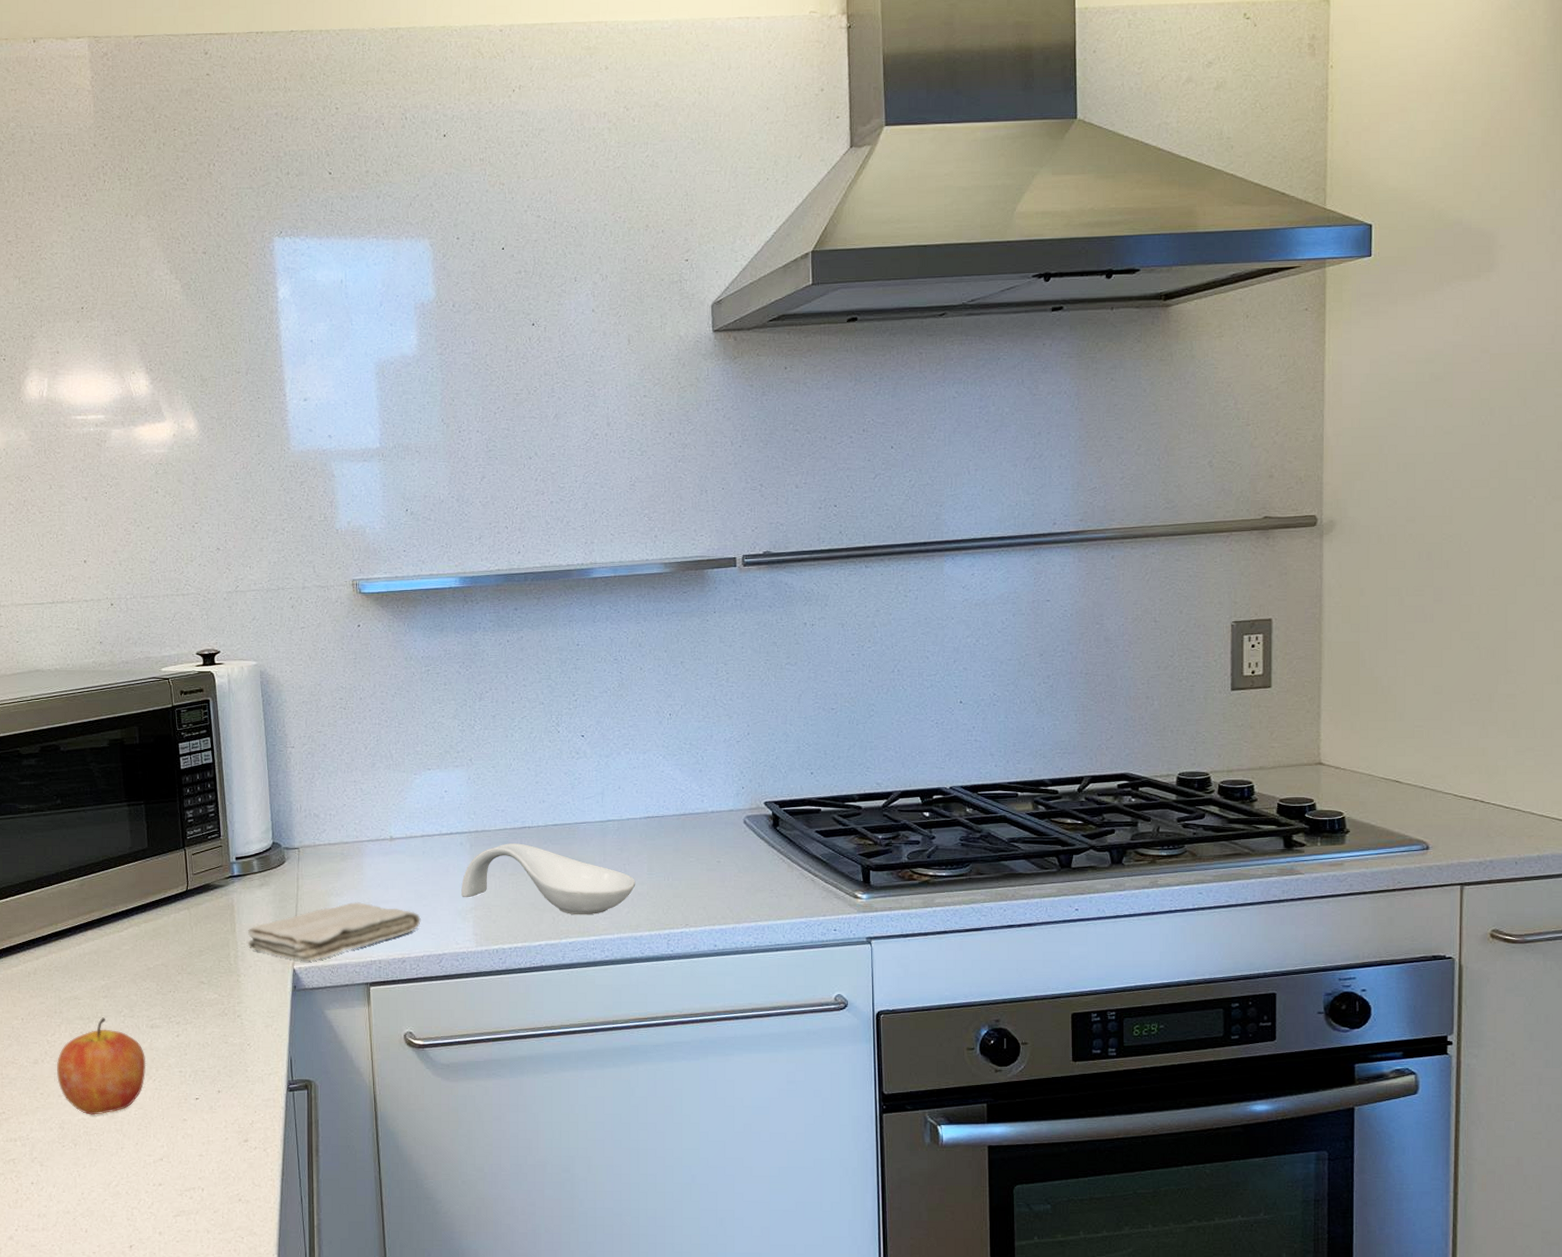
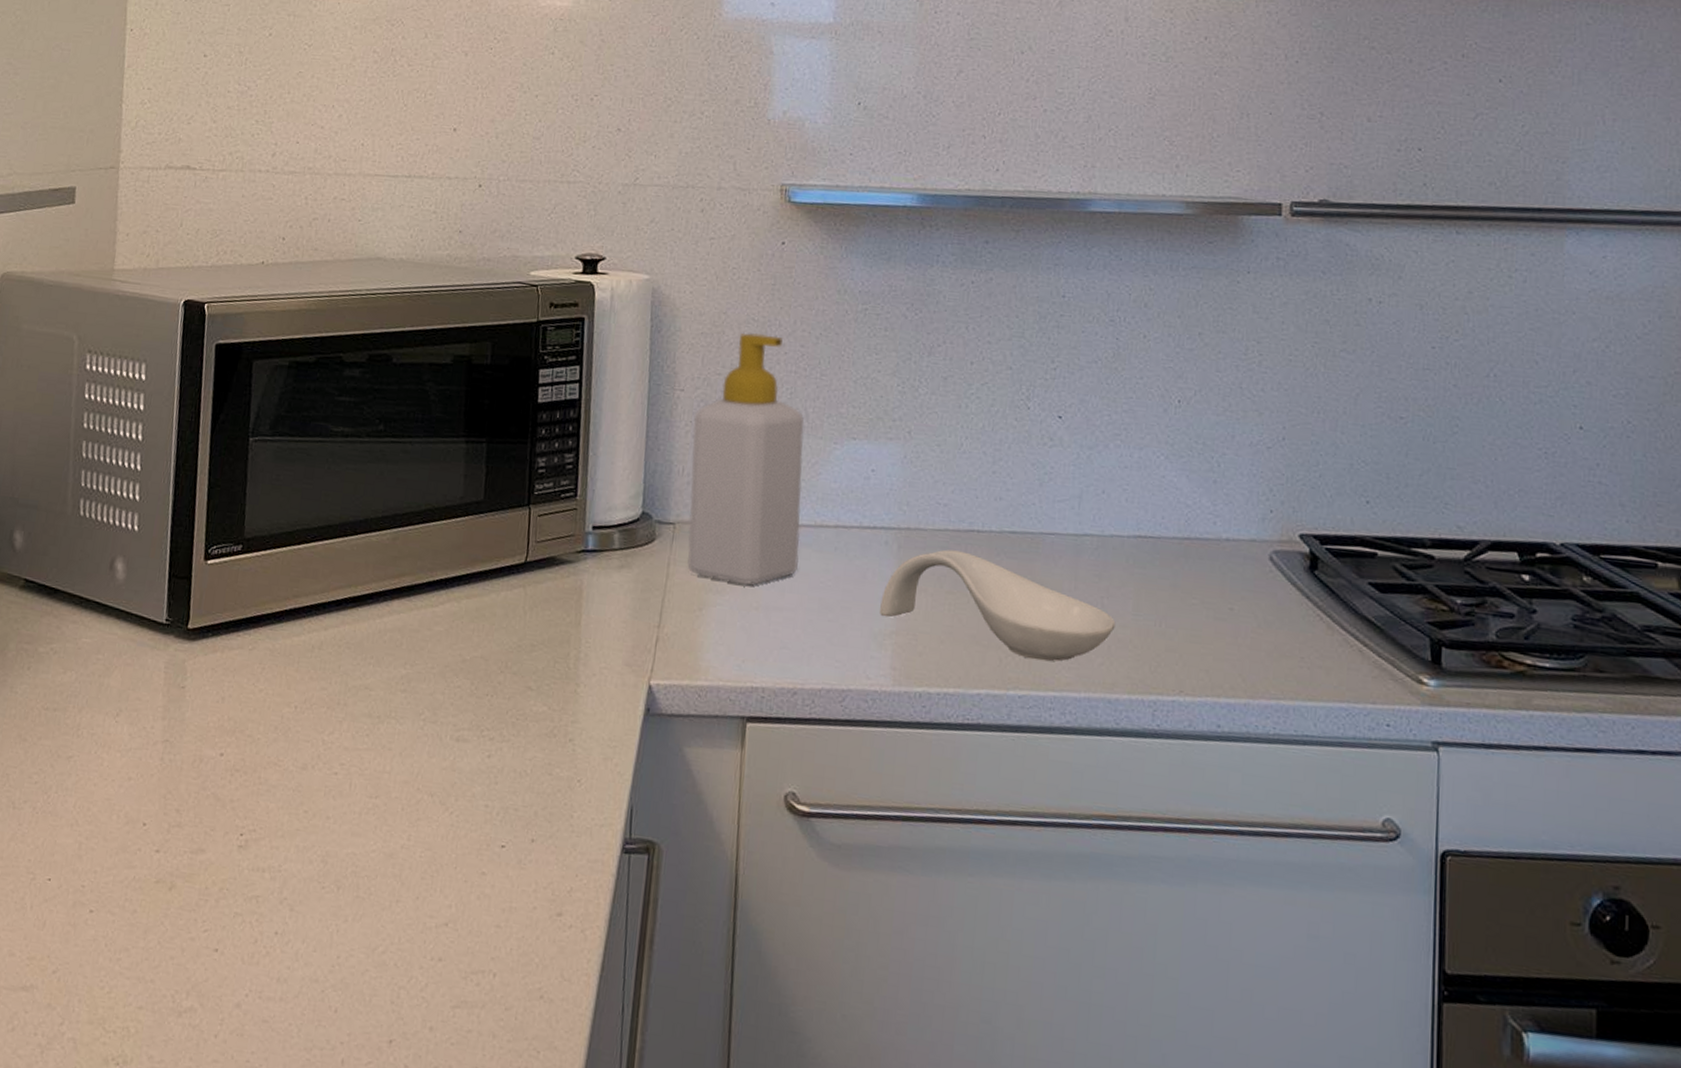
apple: present [57,1017,146,1115] -> none [327,718,445,851]
washcloth: present [247,901,421,962] -> none [593,604,823,678]
soap bottle: none [304,698,396,887] -> present [687,333,804,585]

